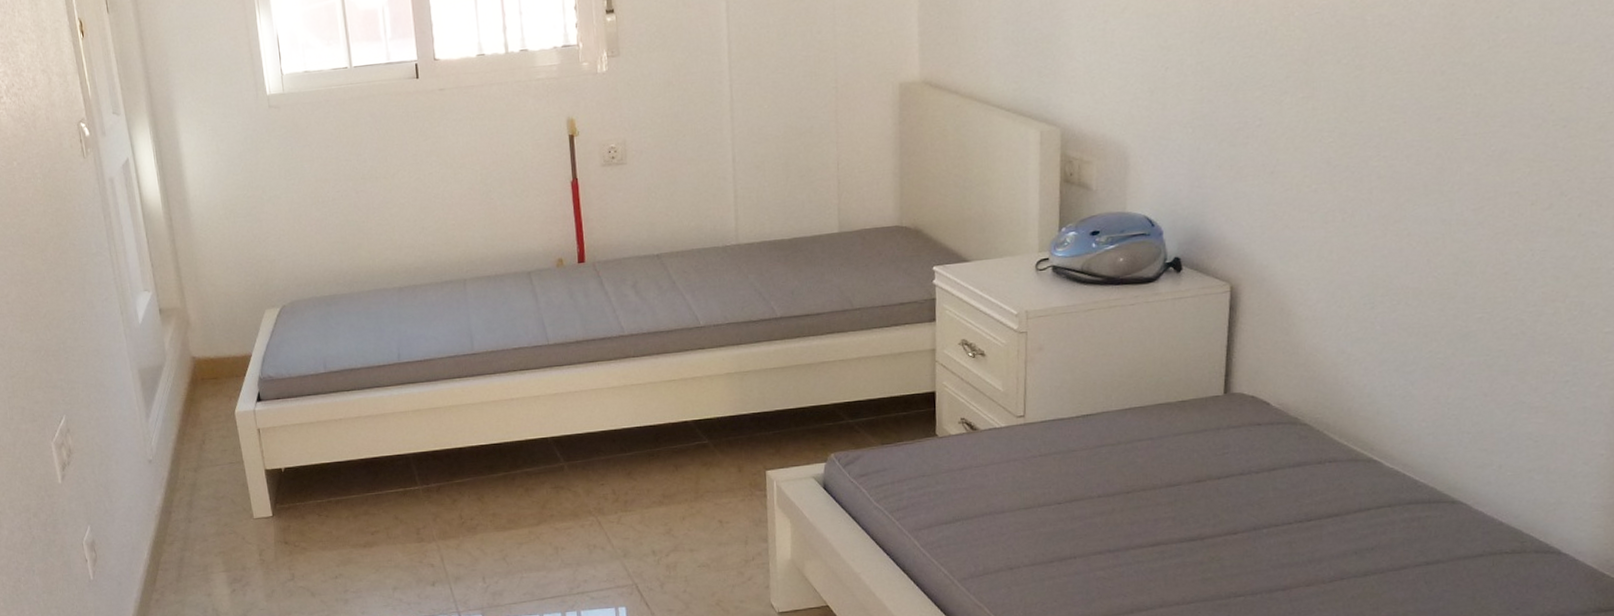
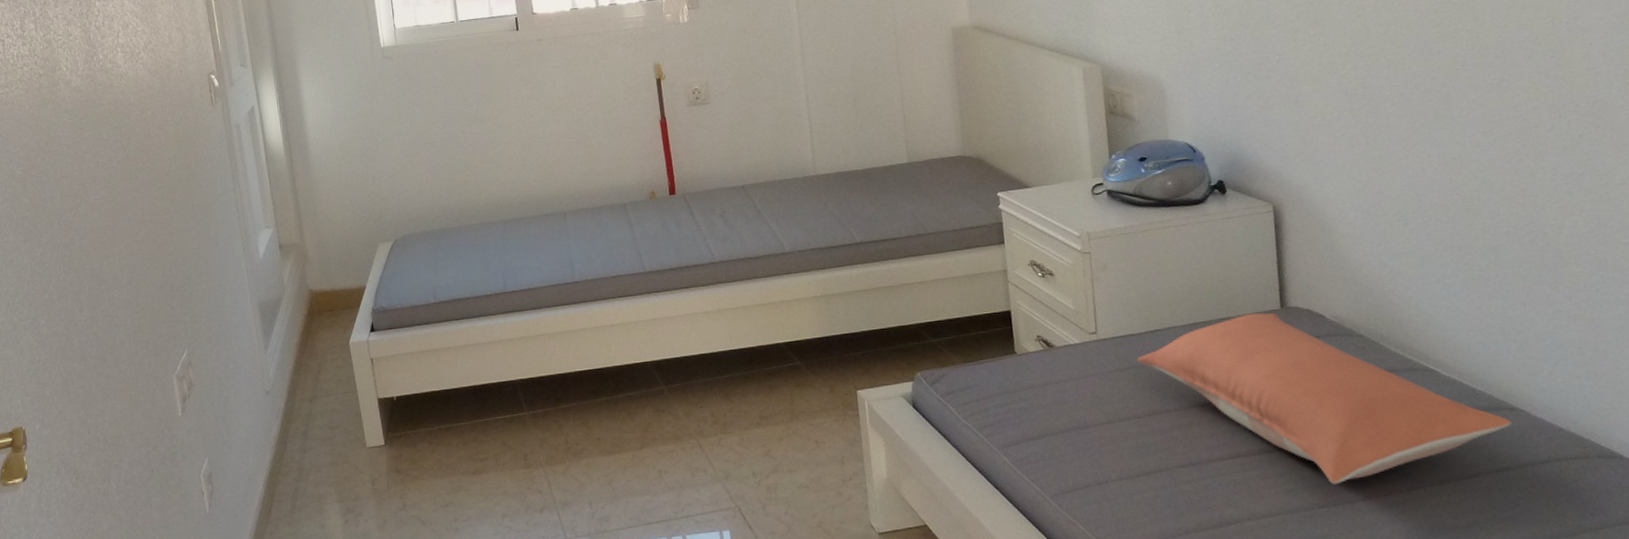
pillow: none [1063,398,1451,574] -> present [1136,313,1512,485]

